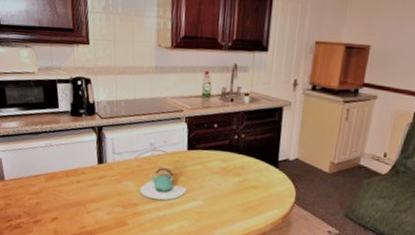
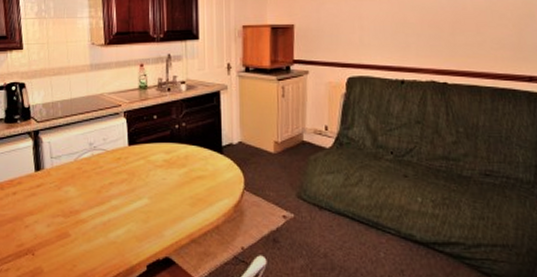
teapot: present [140,167,187,200] -> none [81,166,131,204]

